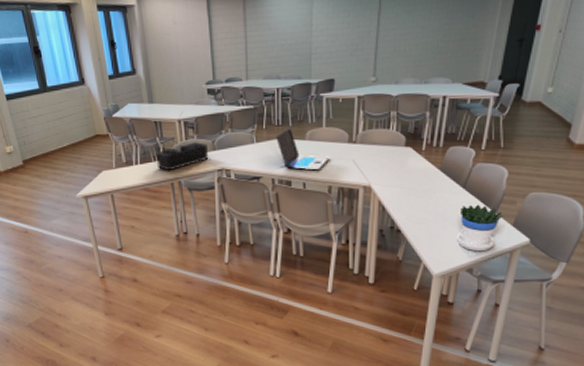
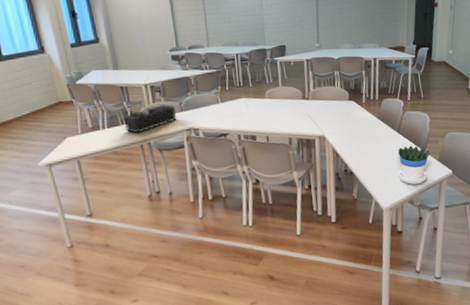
laptop: present [276,127,329,171] -> none [238,88,287,125]

